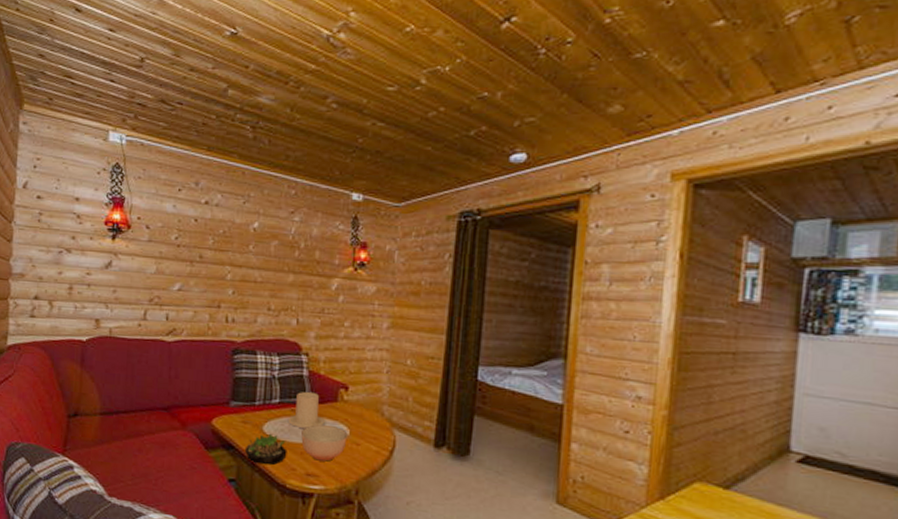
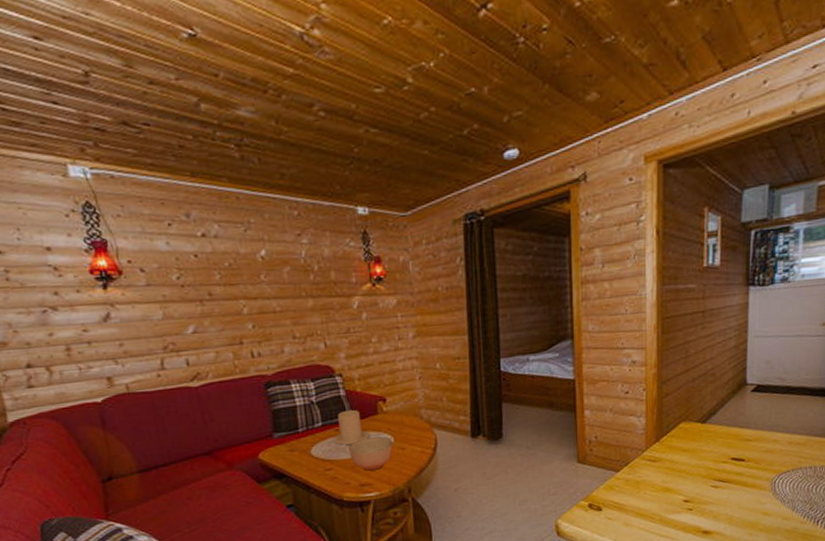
succulent plant: present [244,433,287,465] -> none [296,455,339,485]

